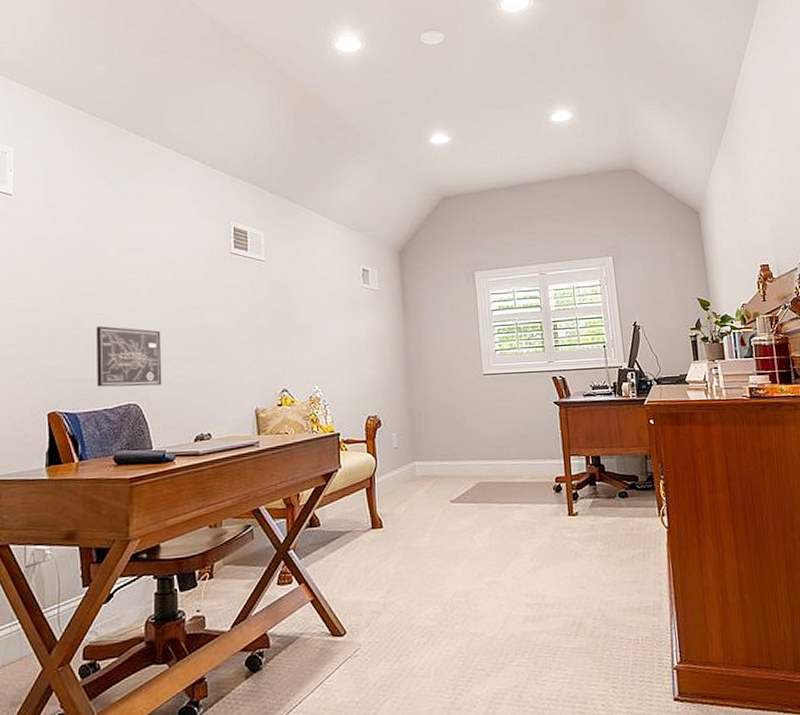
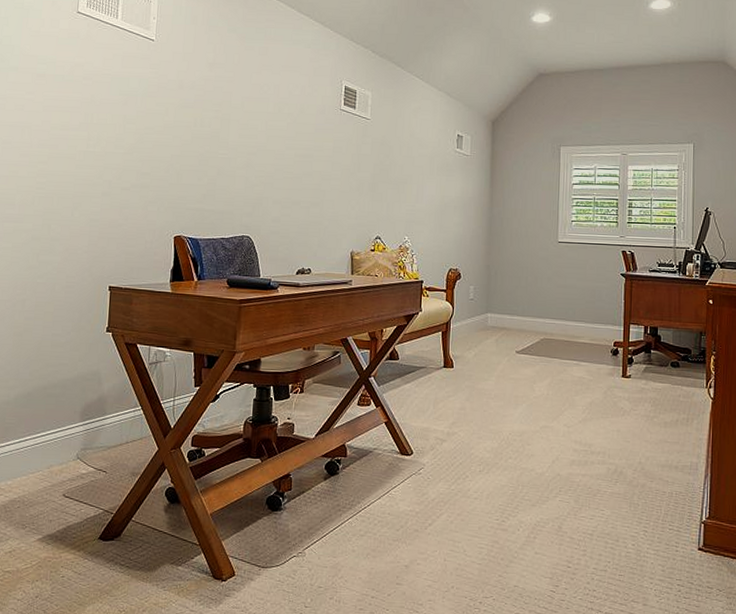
wall art: present [96,326,162,387] -> none [216,165,274,222]

